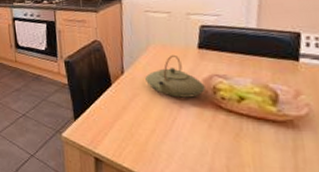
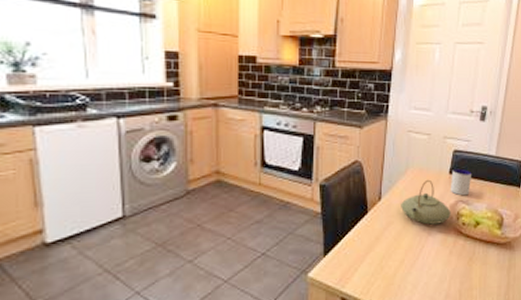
mug: none [200,43,228,71] -> present [450,168,472,196]

